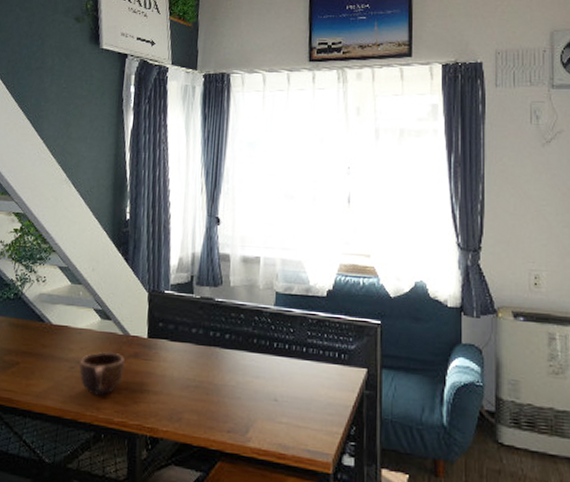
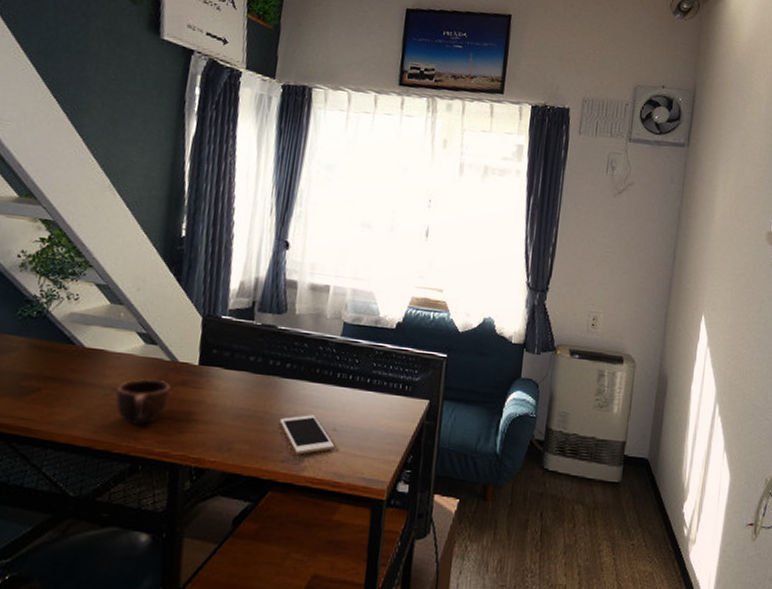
cell phone: none [224,385,277,426] -> present [280,415,335,455]

